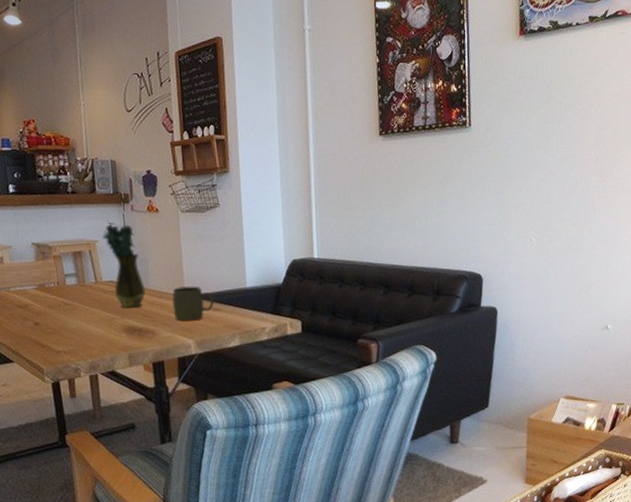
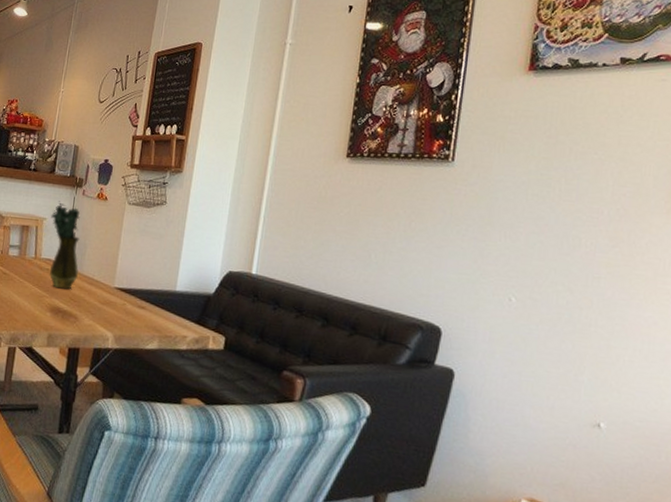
mug: present [172,286,214,321] -> none [99,277,141,314]

